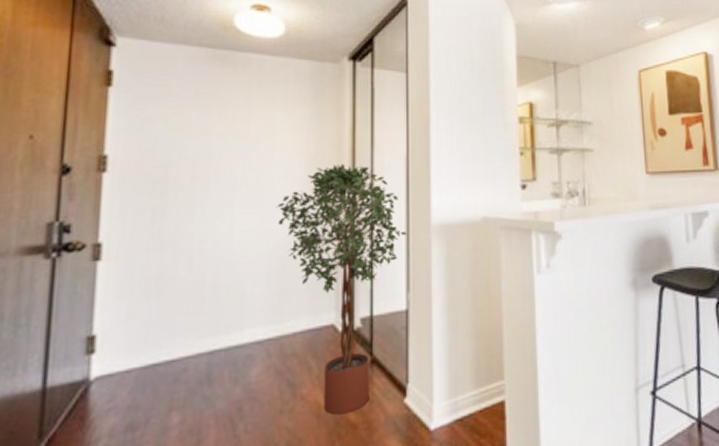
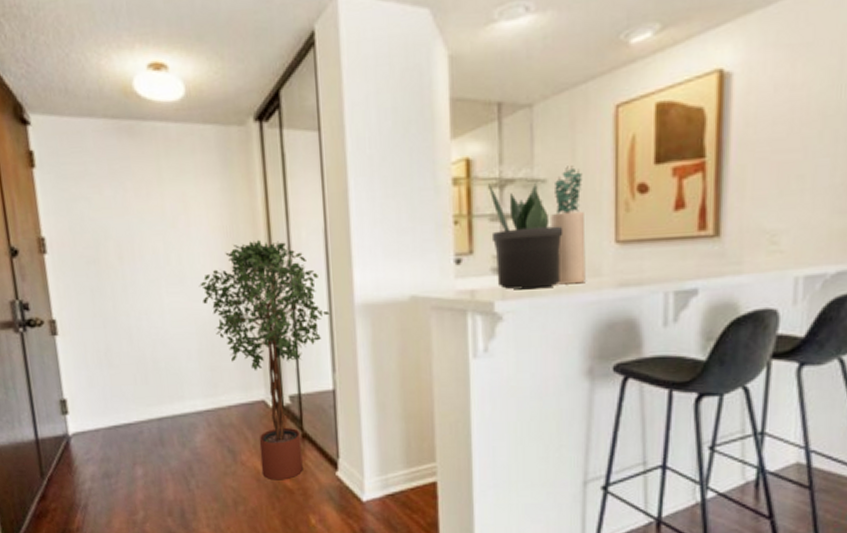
planter: none [547,122,607,212] -> present [488,180,563,290]
vase: none [596,112,626,208] -> present [550,165,586,285]

